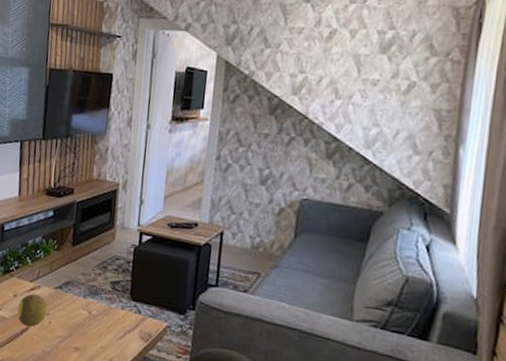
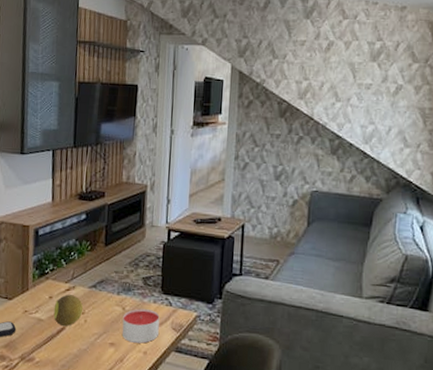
candle: none [87,314,128,351] -> present [121,308,160,344]

